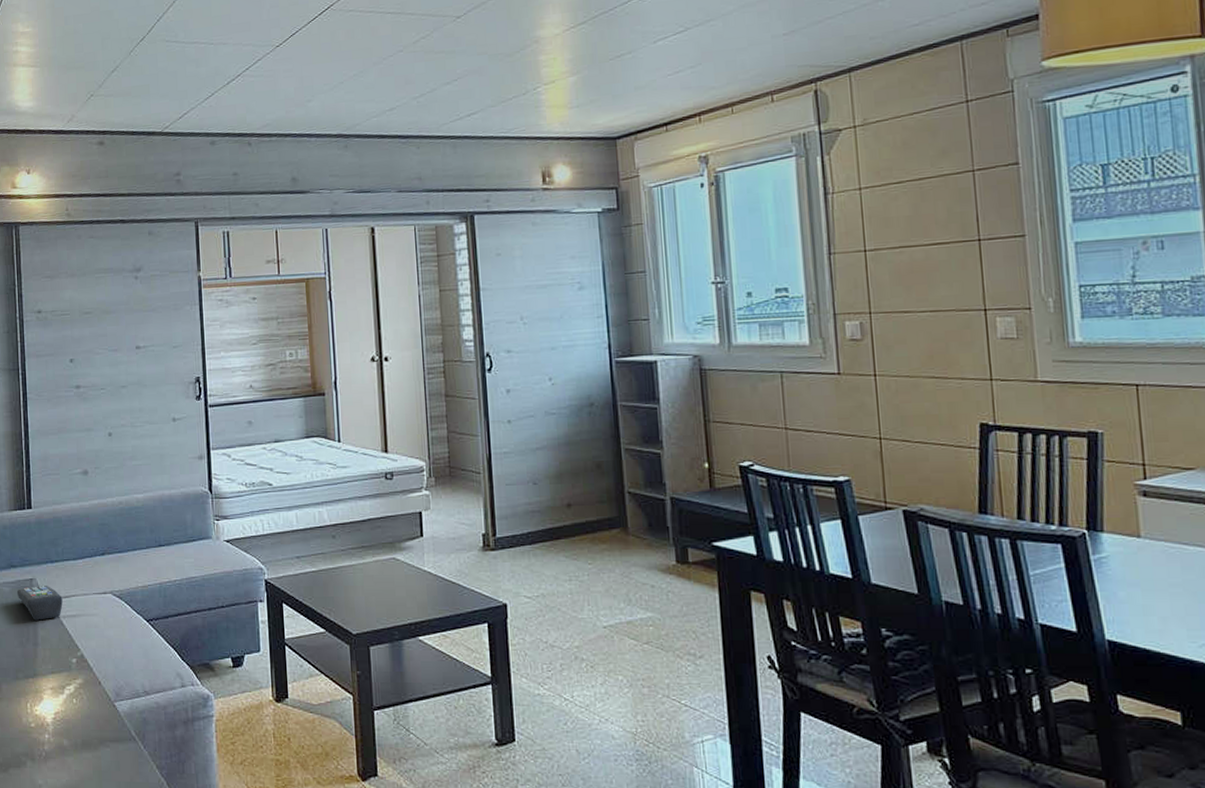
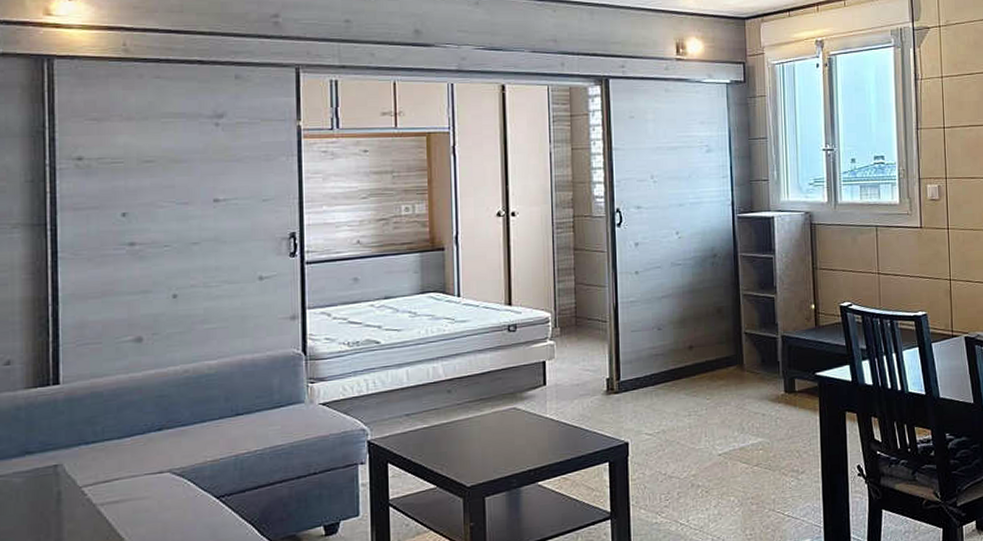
remote control: present [16,585,63,621] -> none [33,470,101,513]

